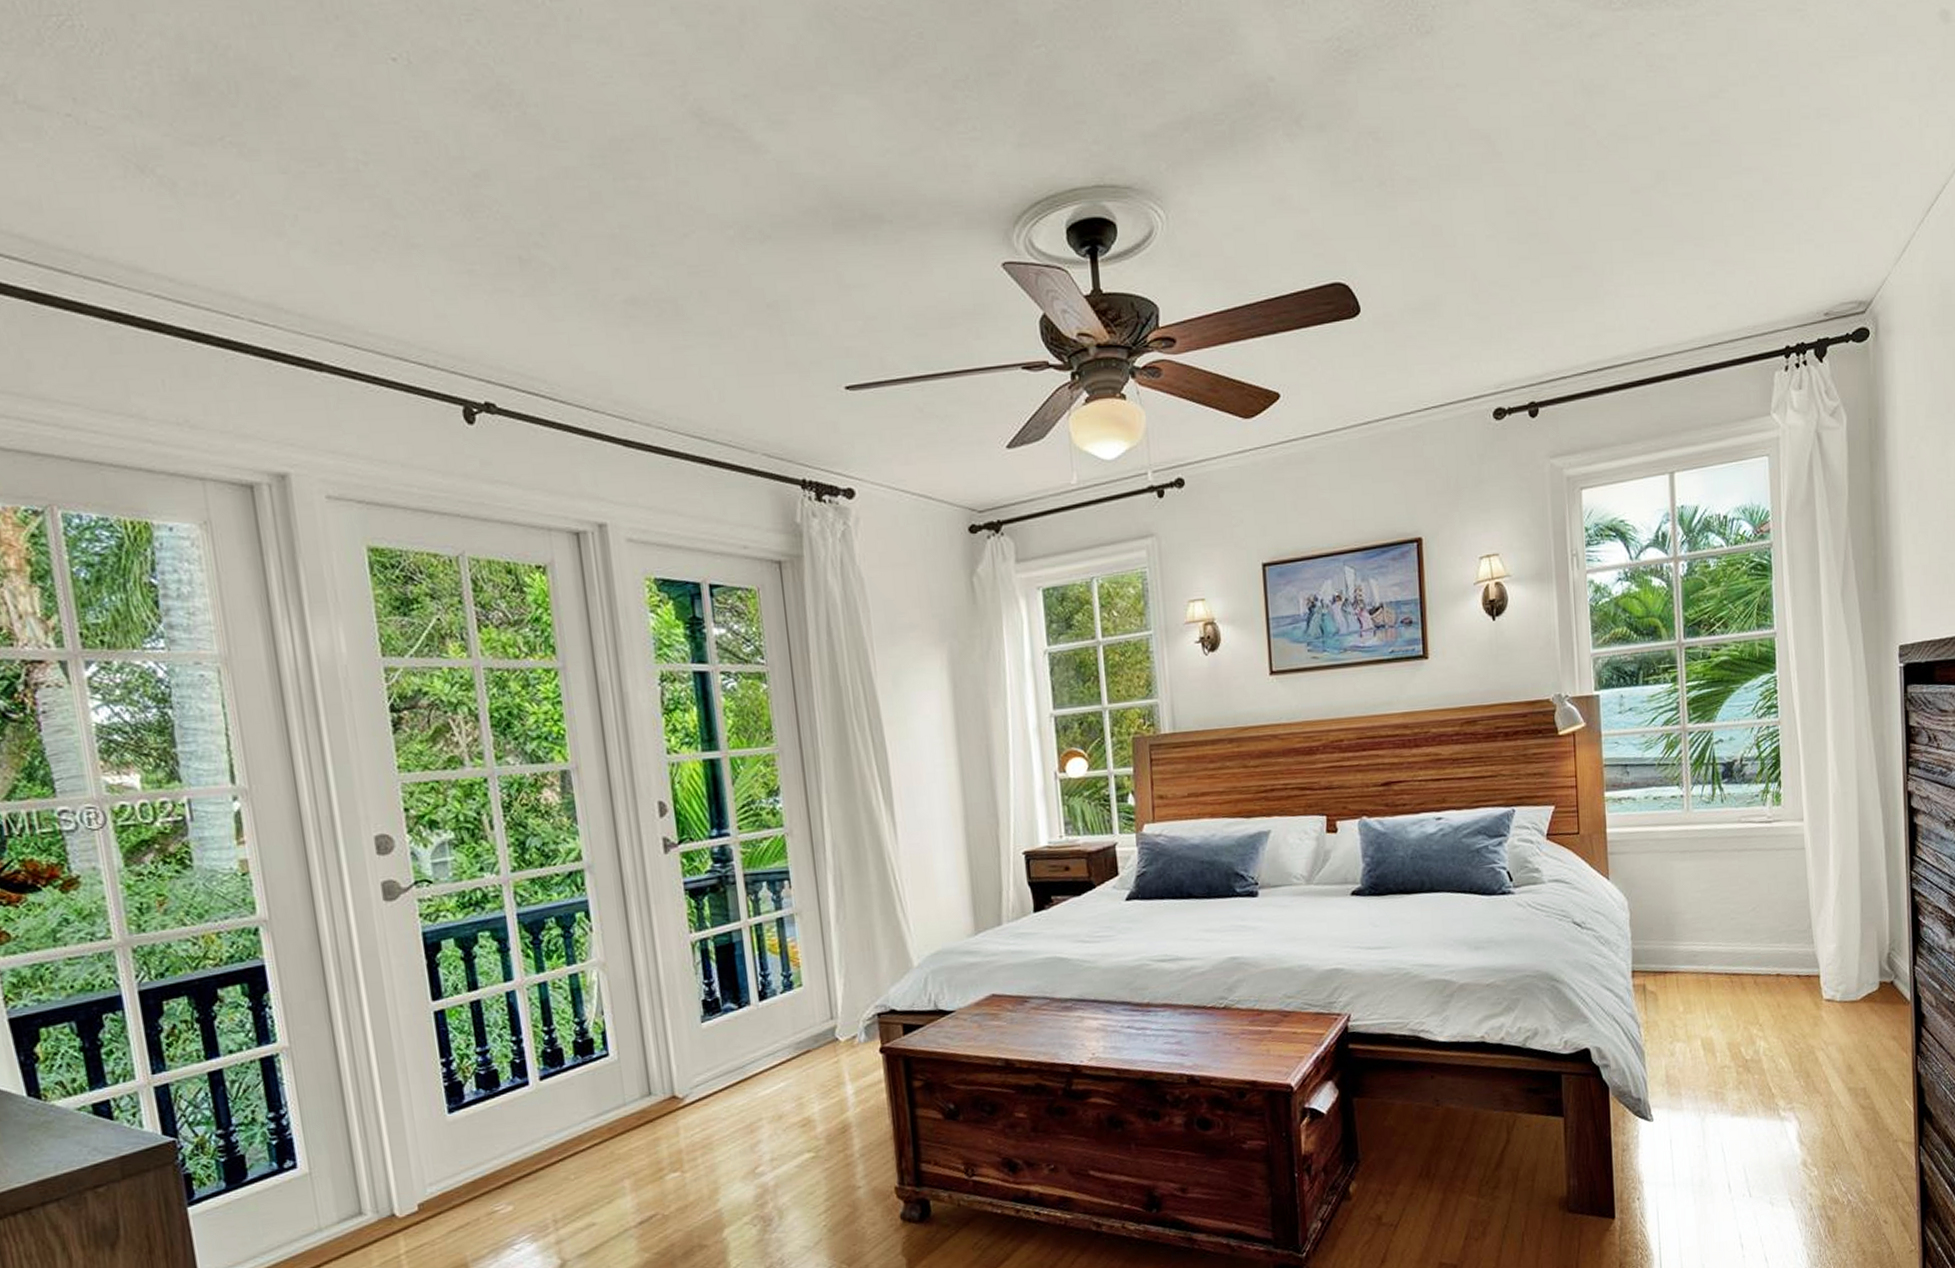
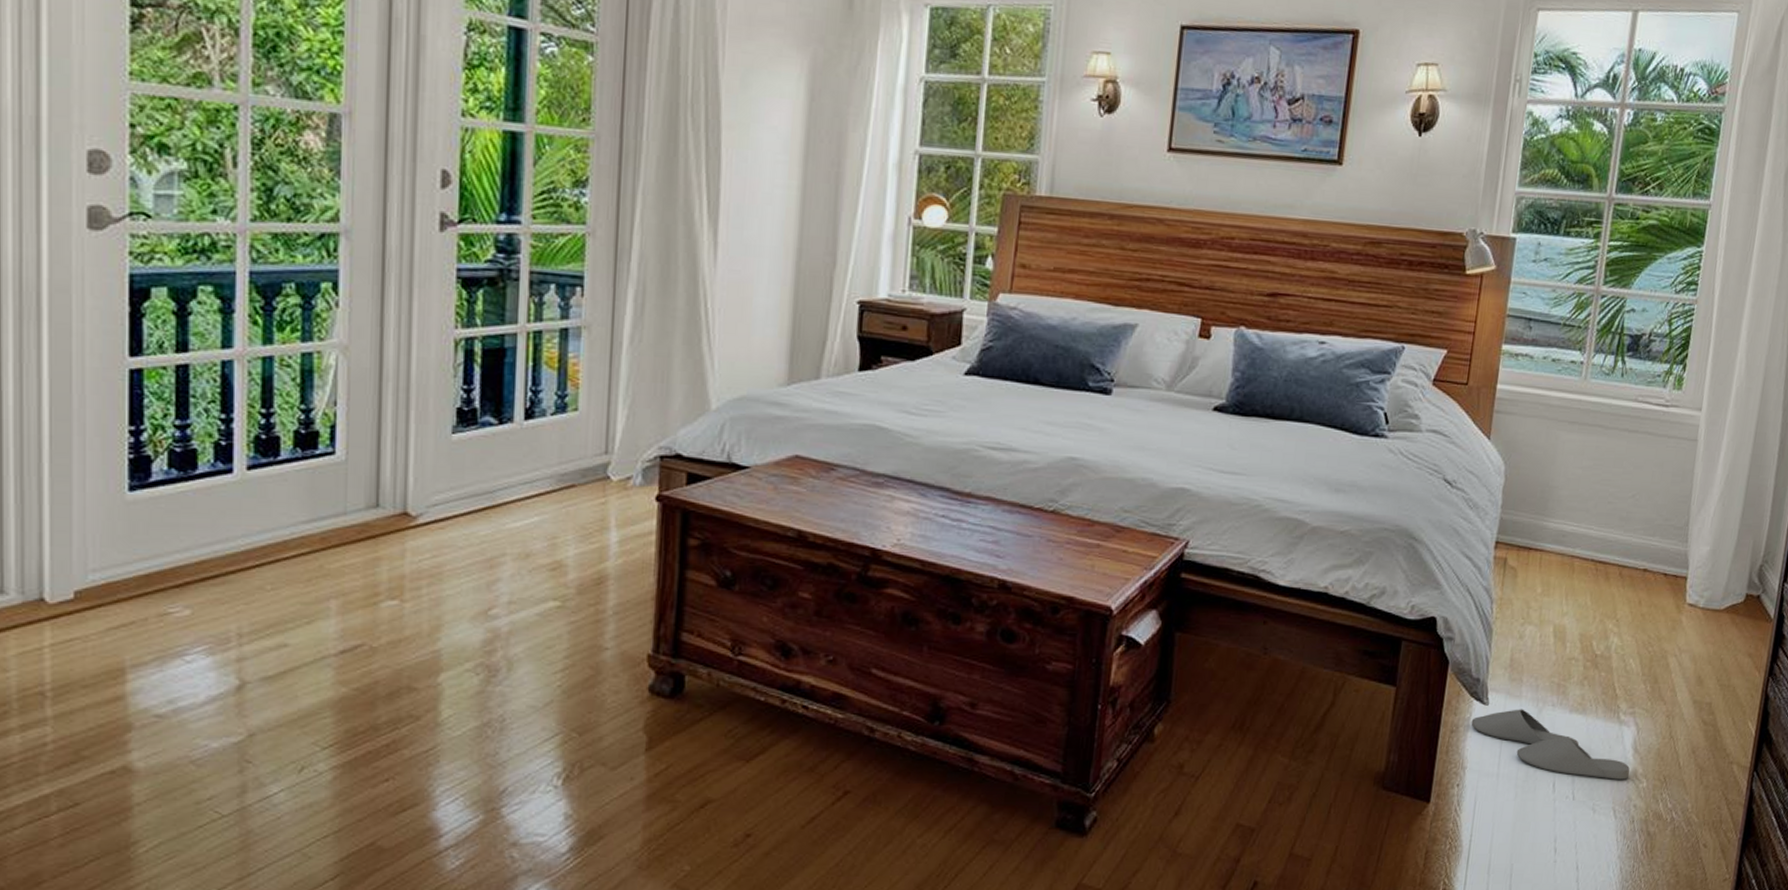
slippers: none [1640,1120,1799,1175] -> present [1471,709,1630,780]

